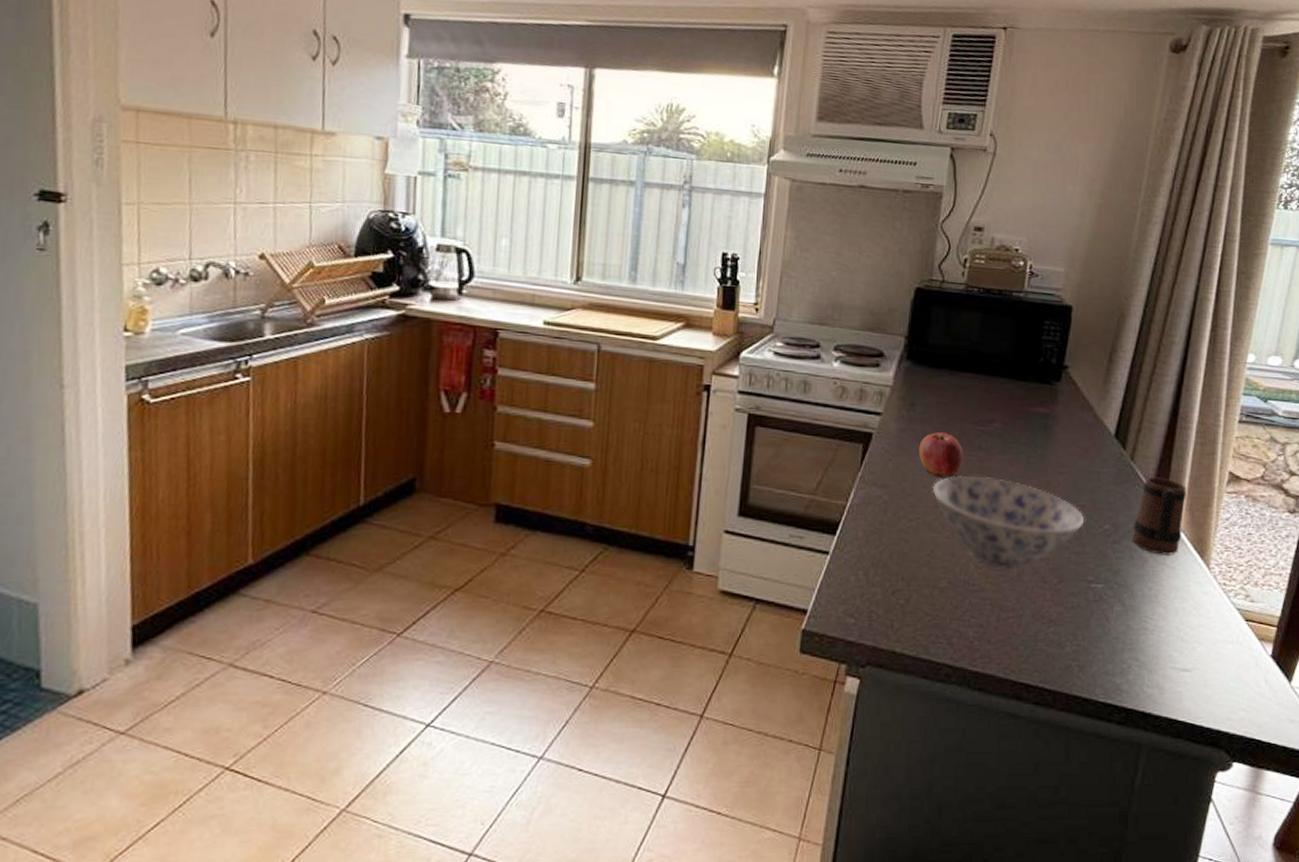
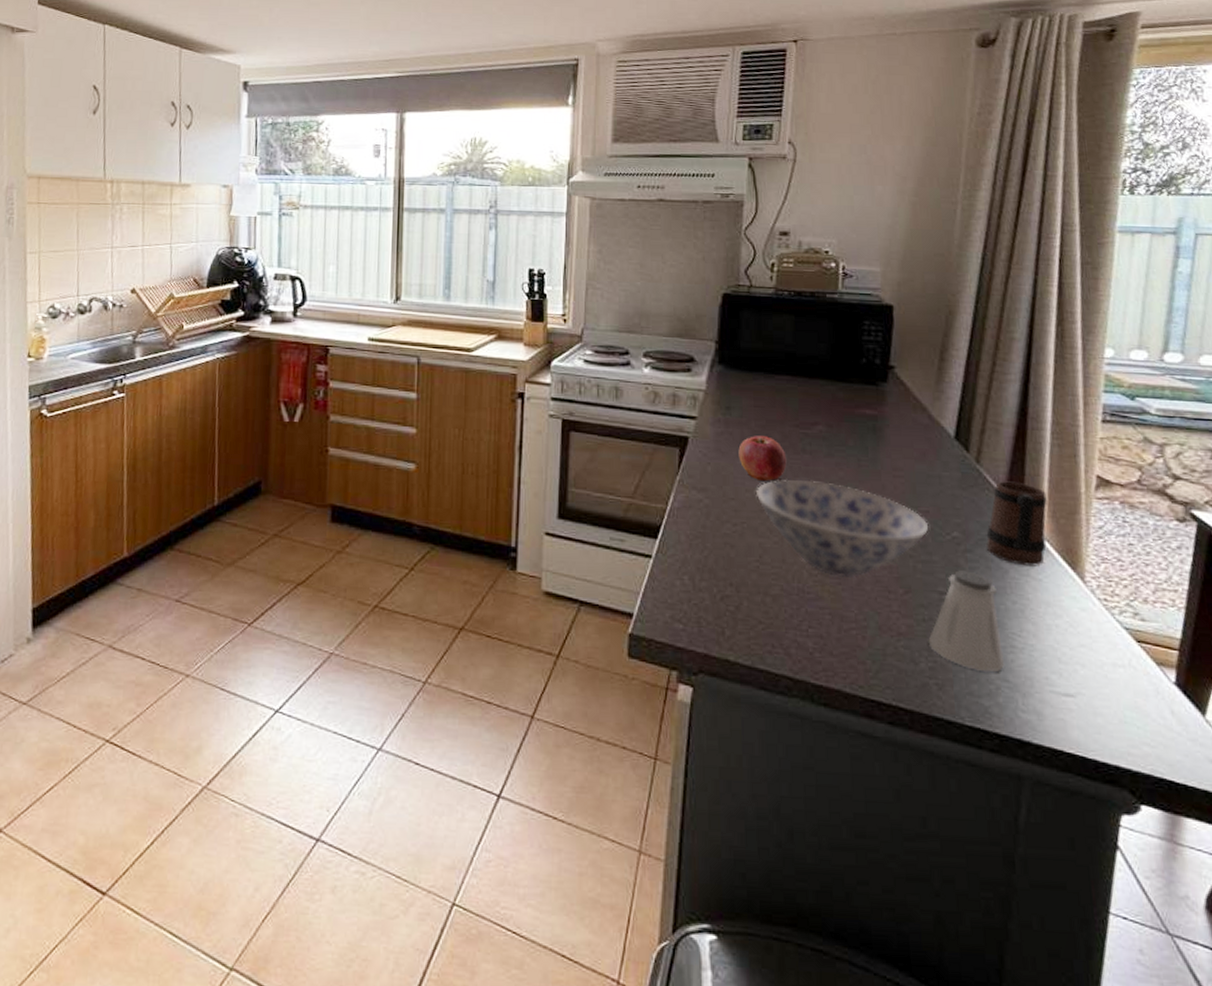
saltshaker: none [1074,560,1137,653] -> present [928,570,1005,673]

